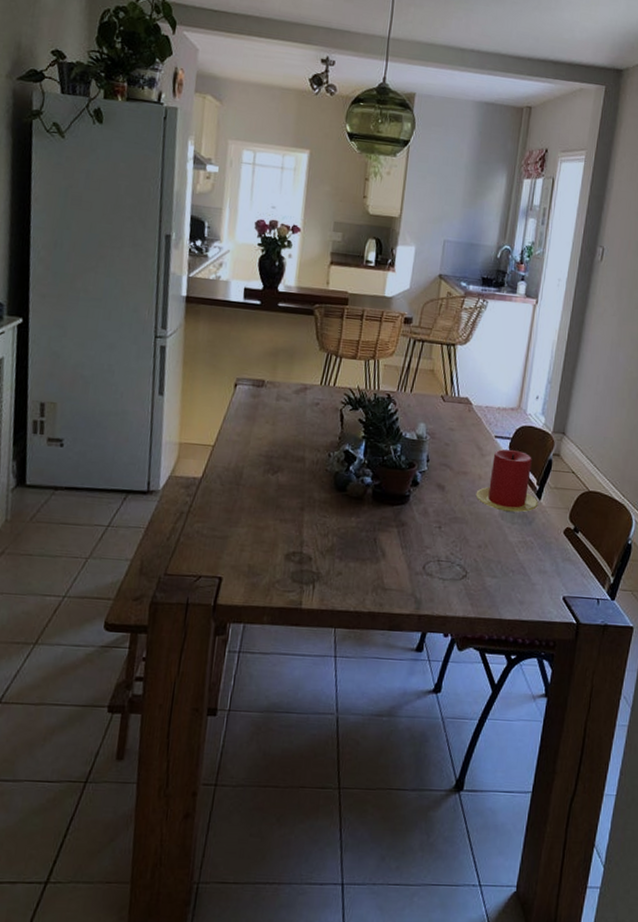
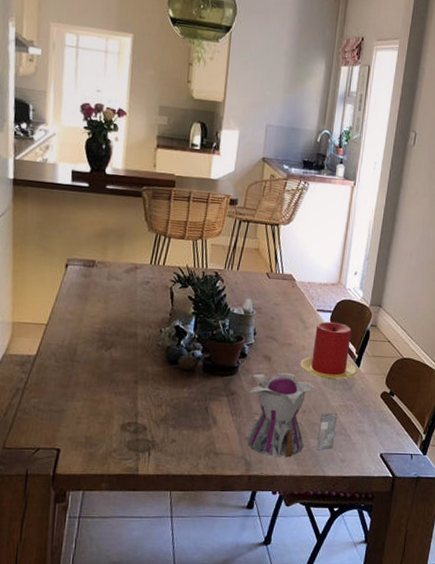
teapot: none [418,503,515,597] -> present [248,372,337,458]

